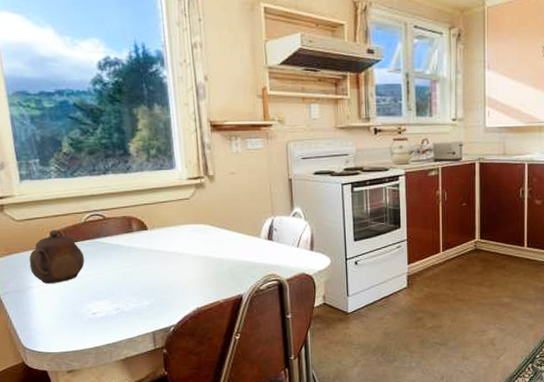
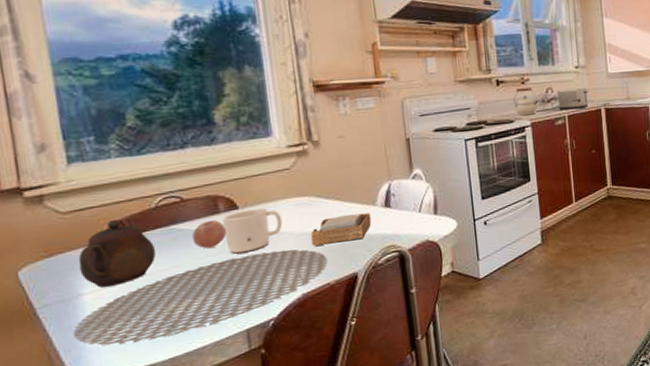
place mat: none [26,269,218,331] -> present [73,249,328,346]
fruit: none [111,237,138,261] -> present [192,219,226,249]
mug: none [135,231,183,268] -> present [223,208,283,254]
napkin holder: none [205,243,256,268] -> present [311,212,372,246]

